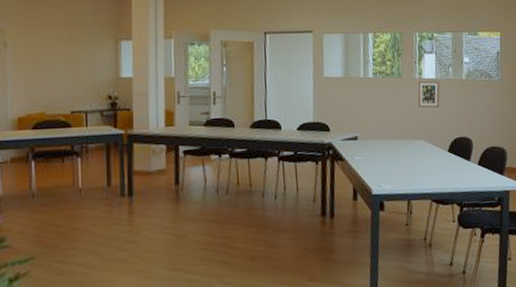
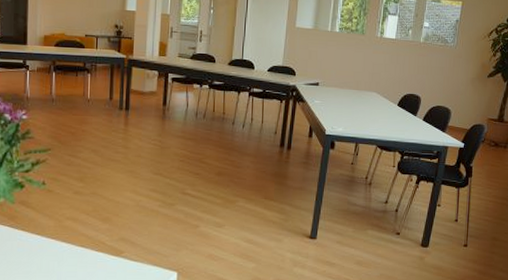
picture frame: present [417,81,440,108] -> none [376,40,398,65]

